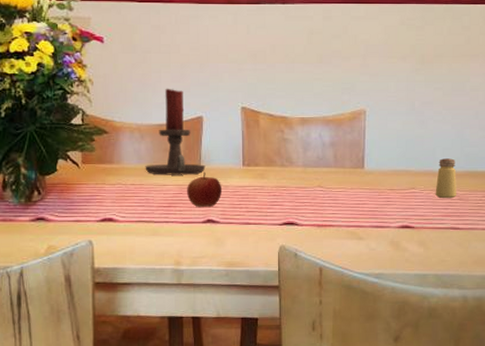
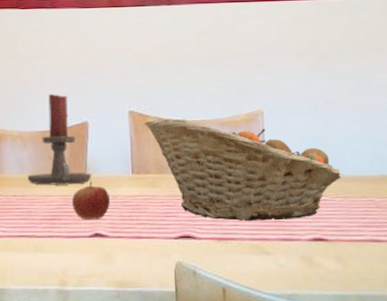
fruit basket: none [256,115,431,211] -> present [145,118,341,222]
saltshaker: present [435,158,457,199] -> none [348,161,374,207]

